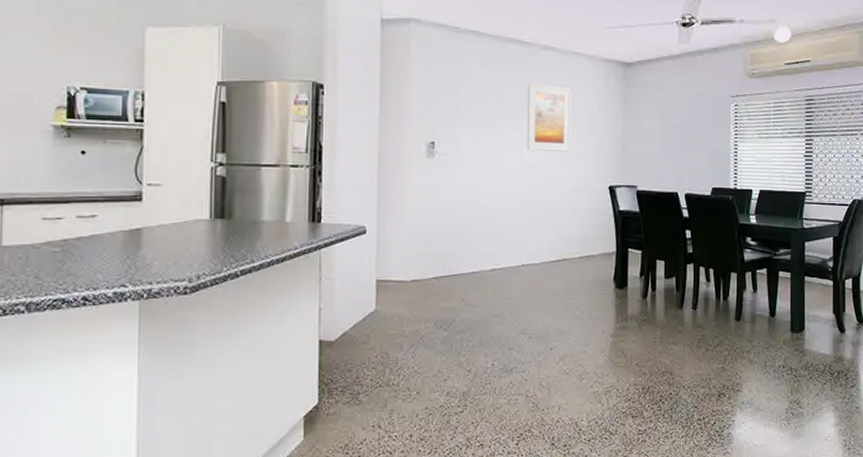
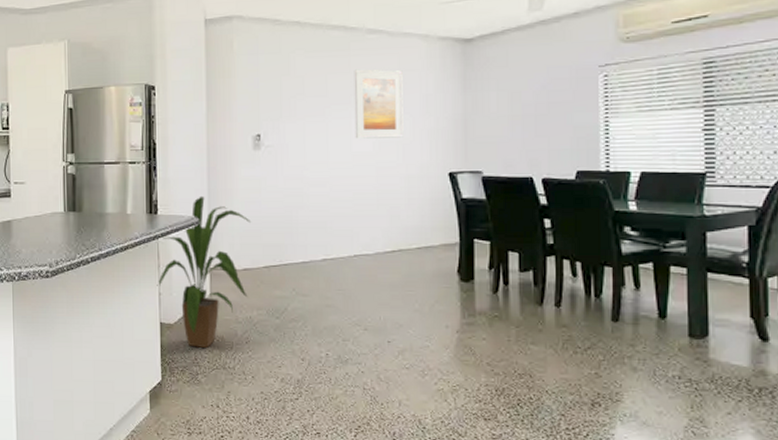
house plant: none [317,203,421,365] -> present [157,195,251,348]

